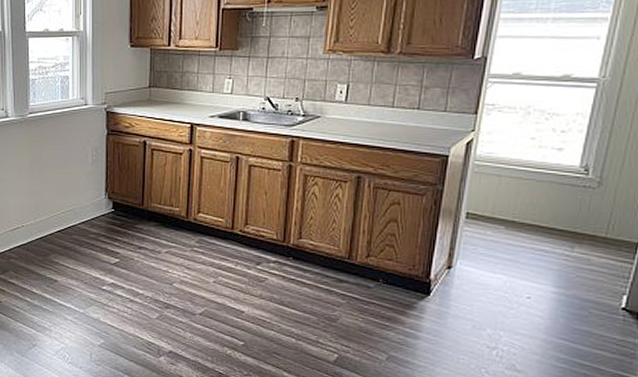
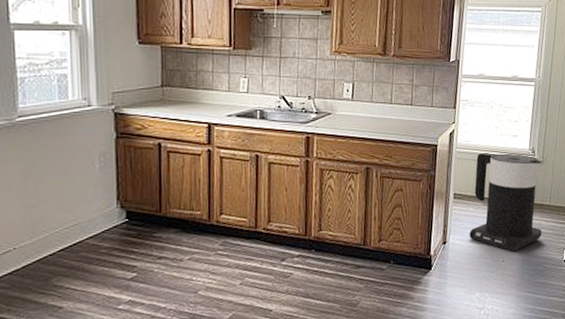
trash can: none [484,168,600,288] -> present [469,153,543,252]

